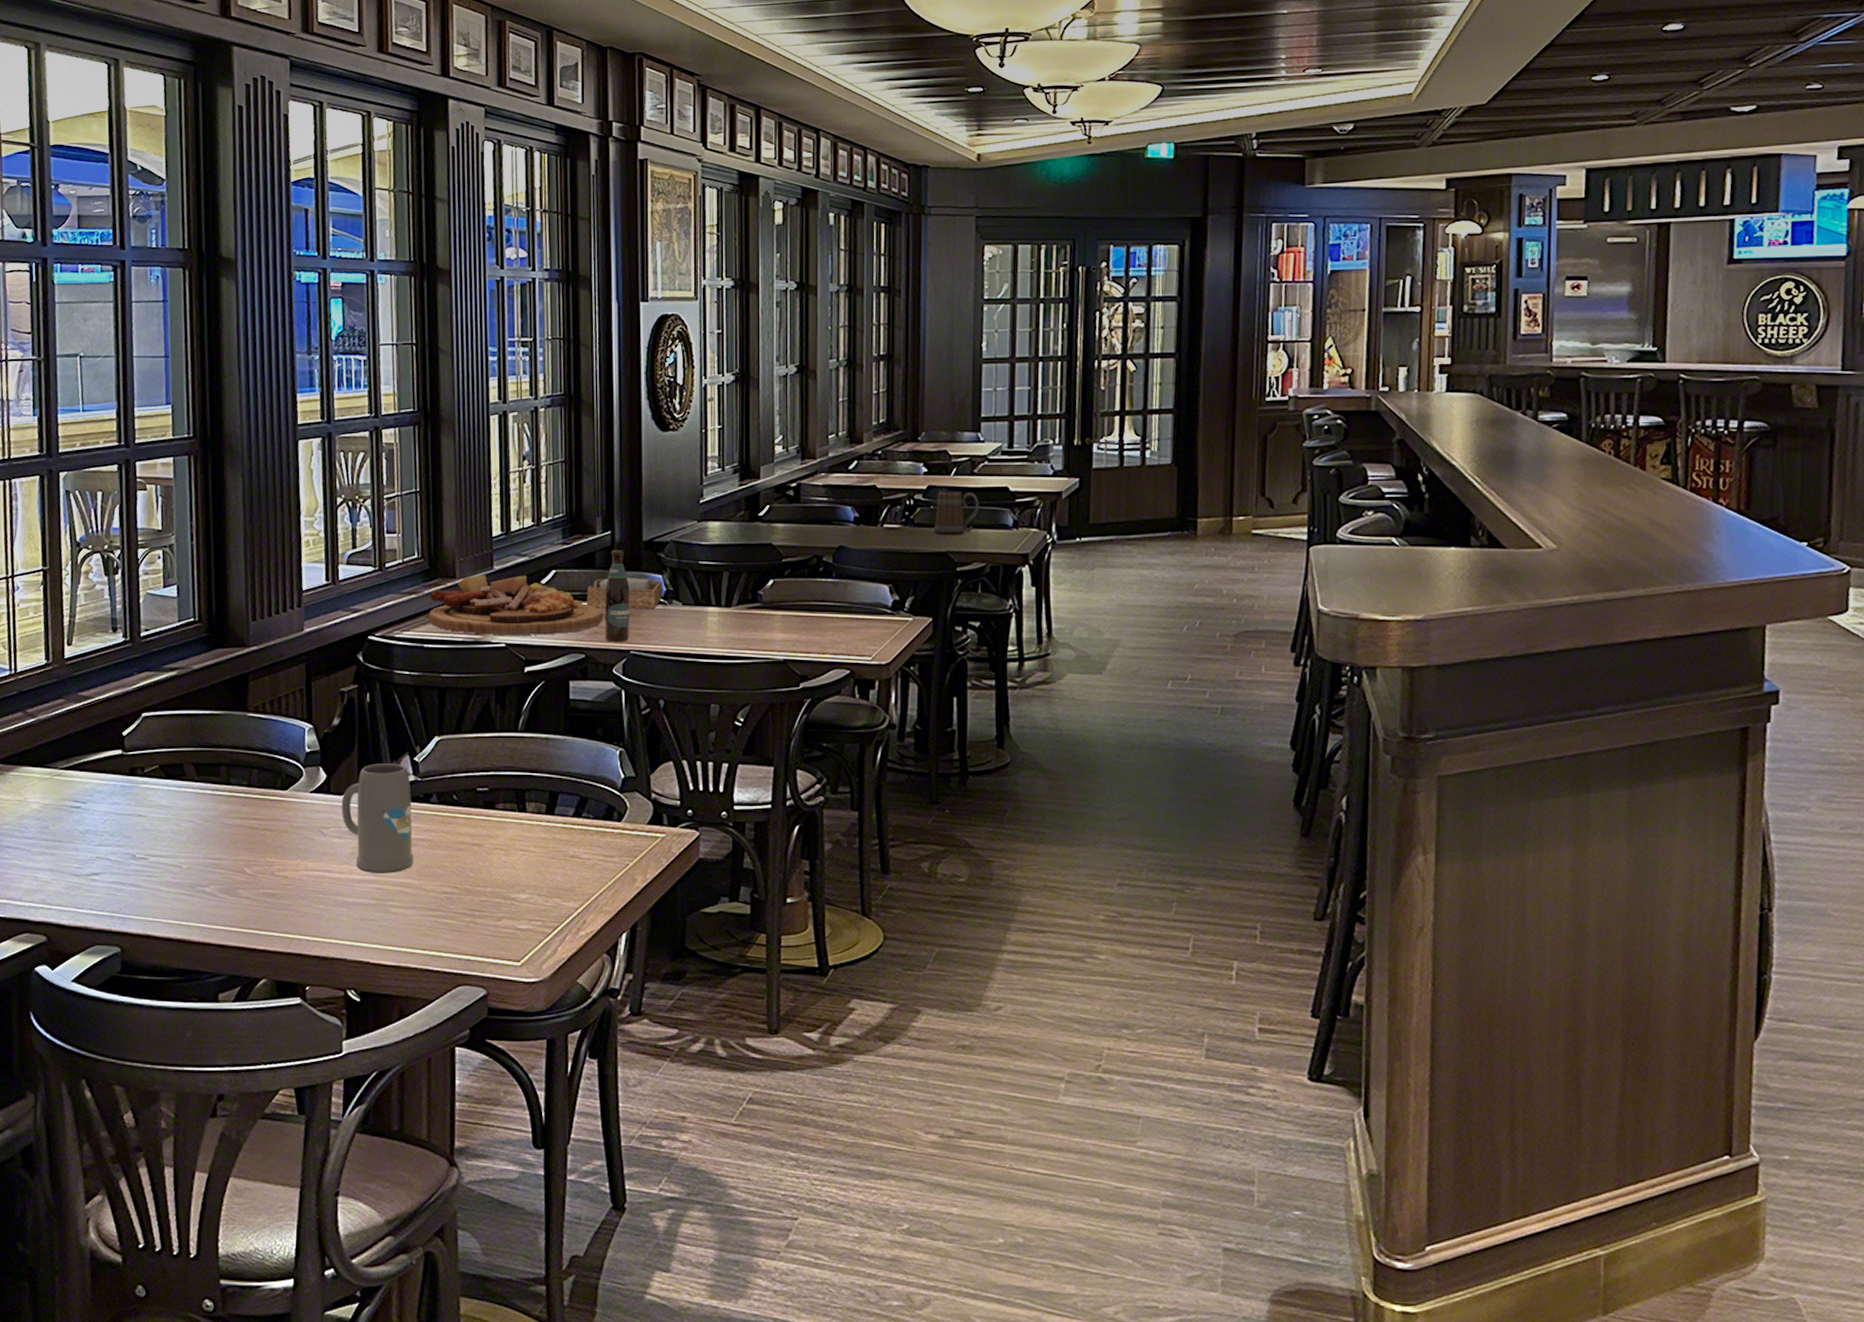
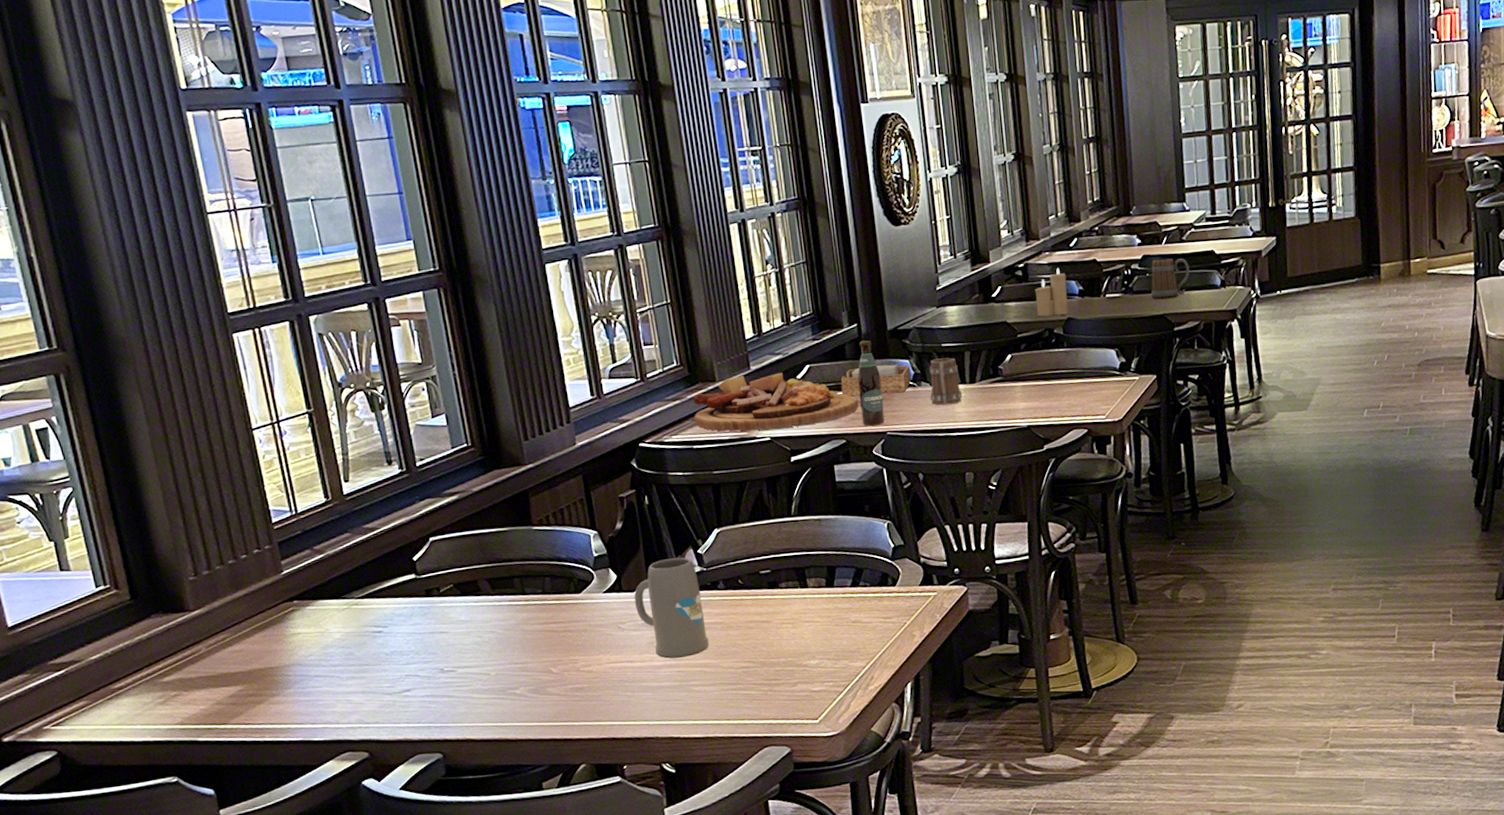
beer mug: none [680,577,716,628] -> present [929,357,963,405]
candle: none [805,491,842,542] -> present [1034,268,1069,317]

